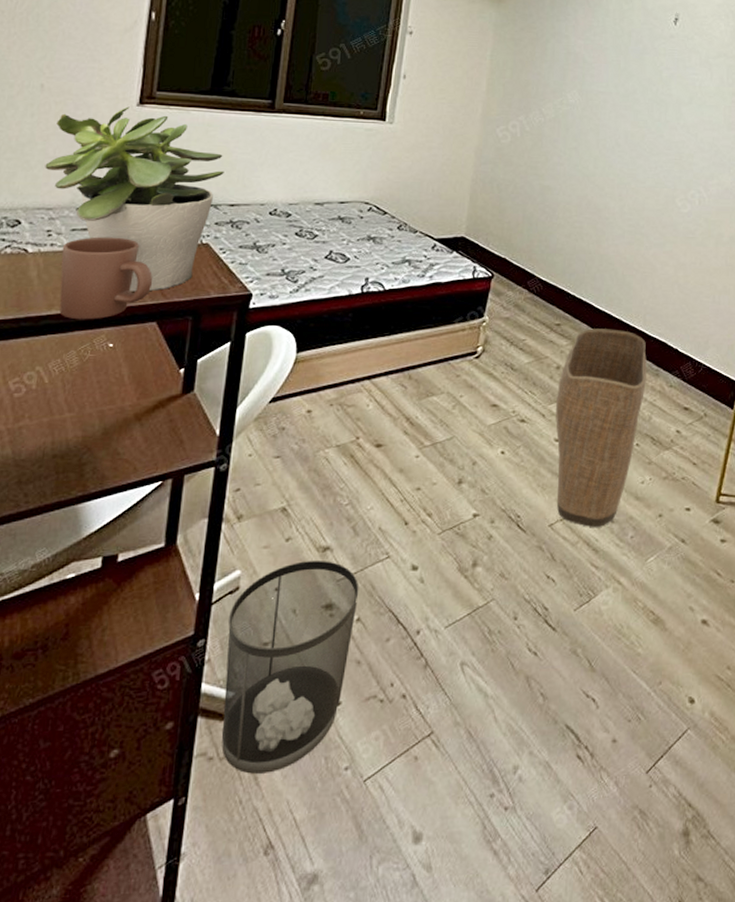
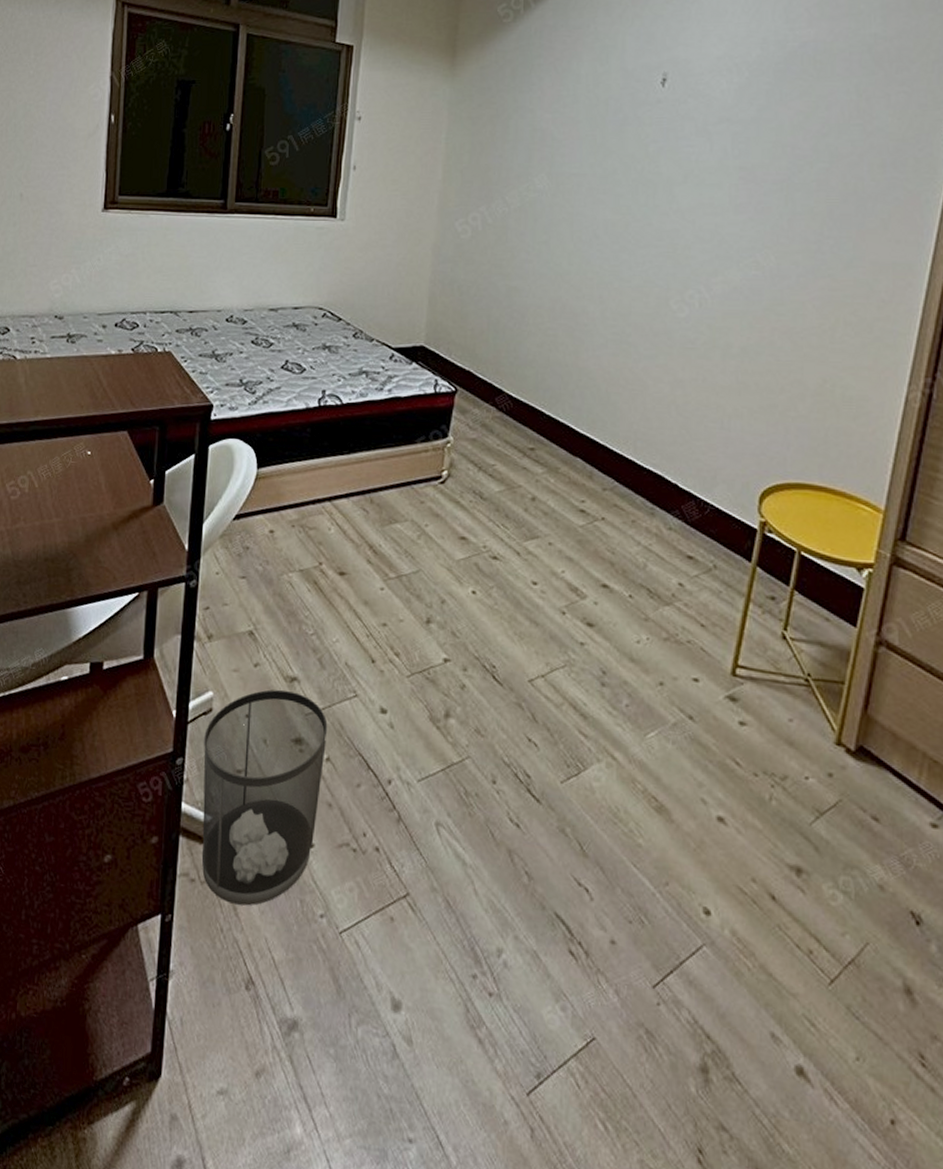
potted plant: present [45,106,224,292] -> none [27,212,183,400]
mug: present [59,237,153,320] -> none [44,344,123,427]
laundry basket: present [555,329,647,527] -> none [531,455,639,689]

